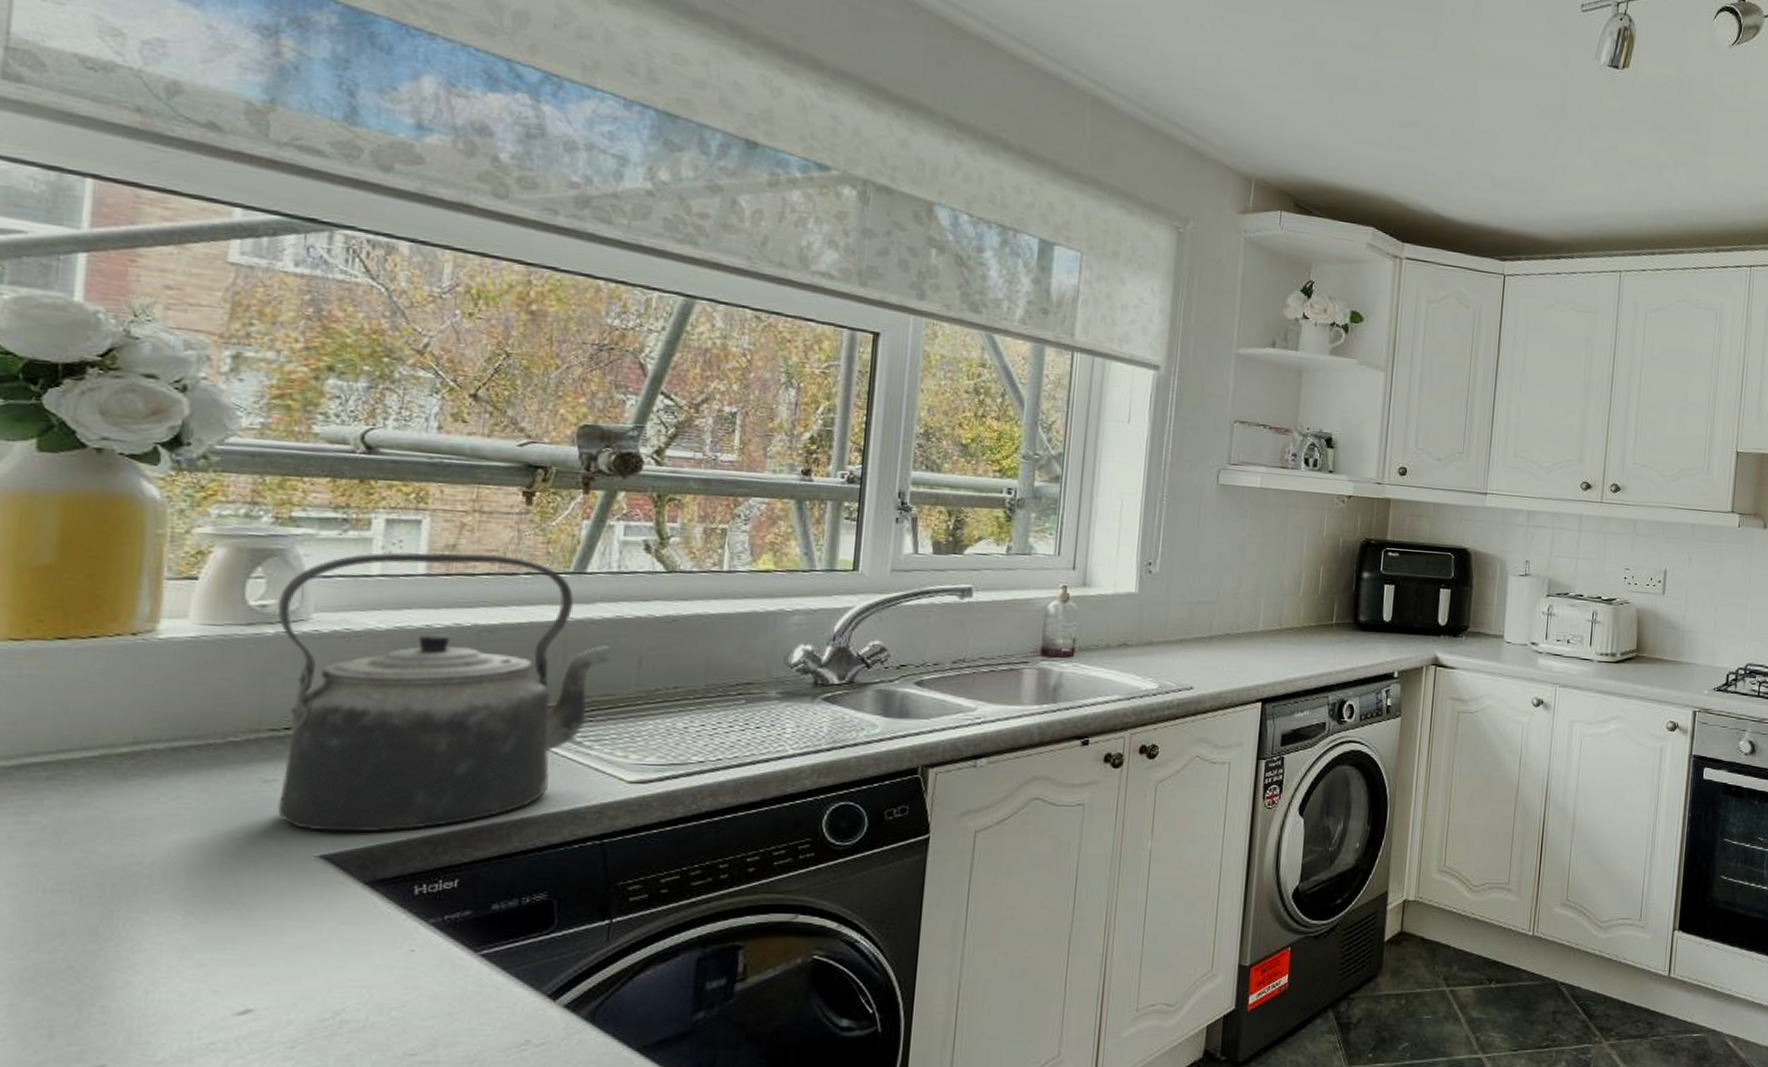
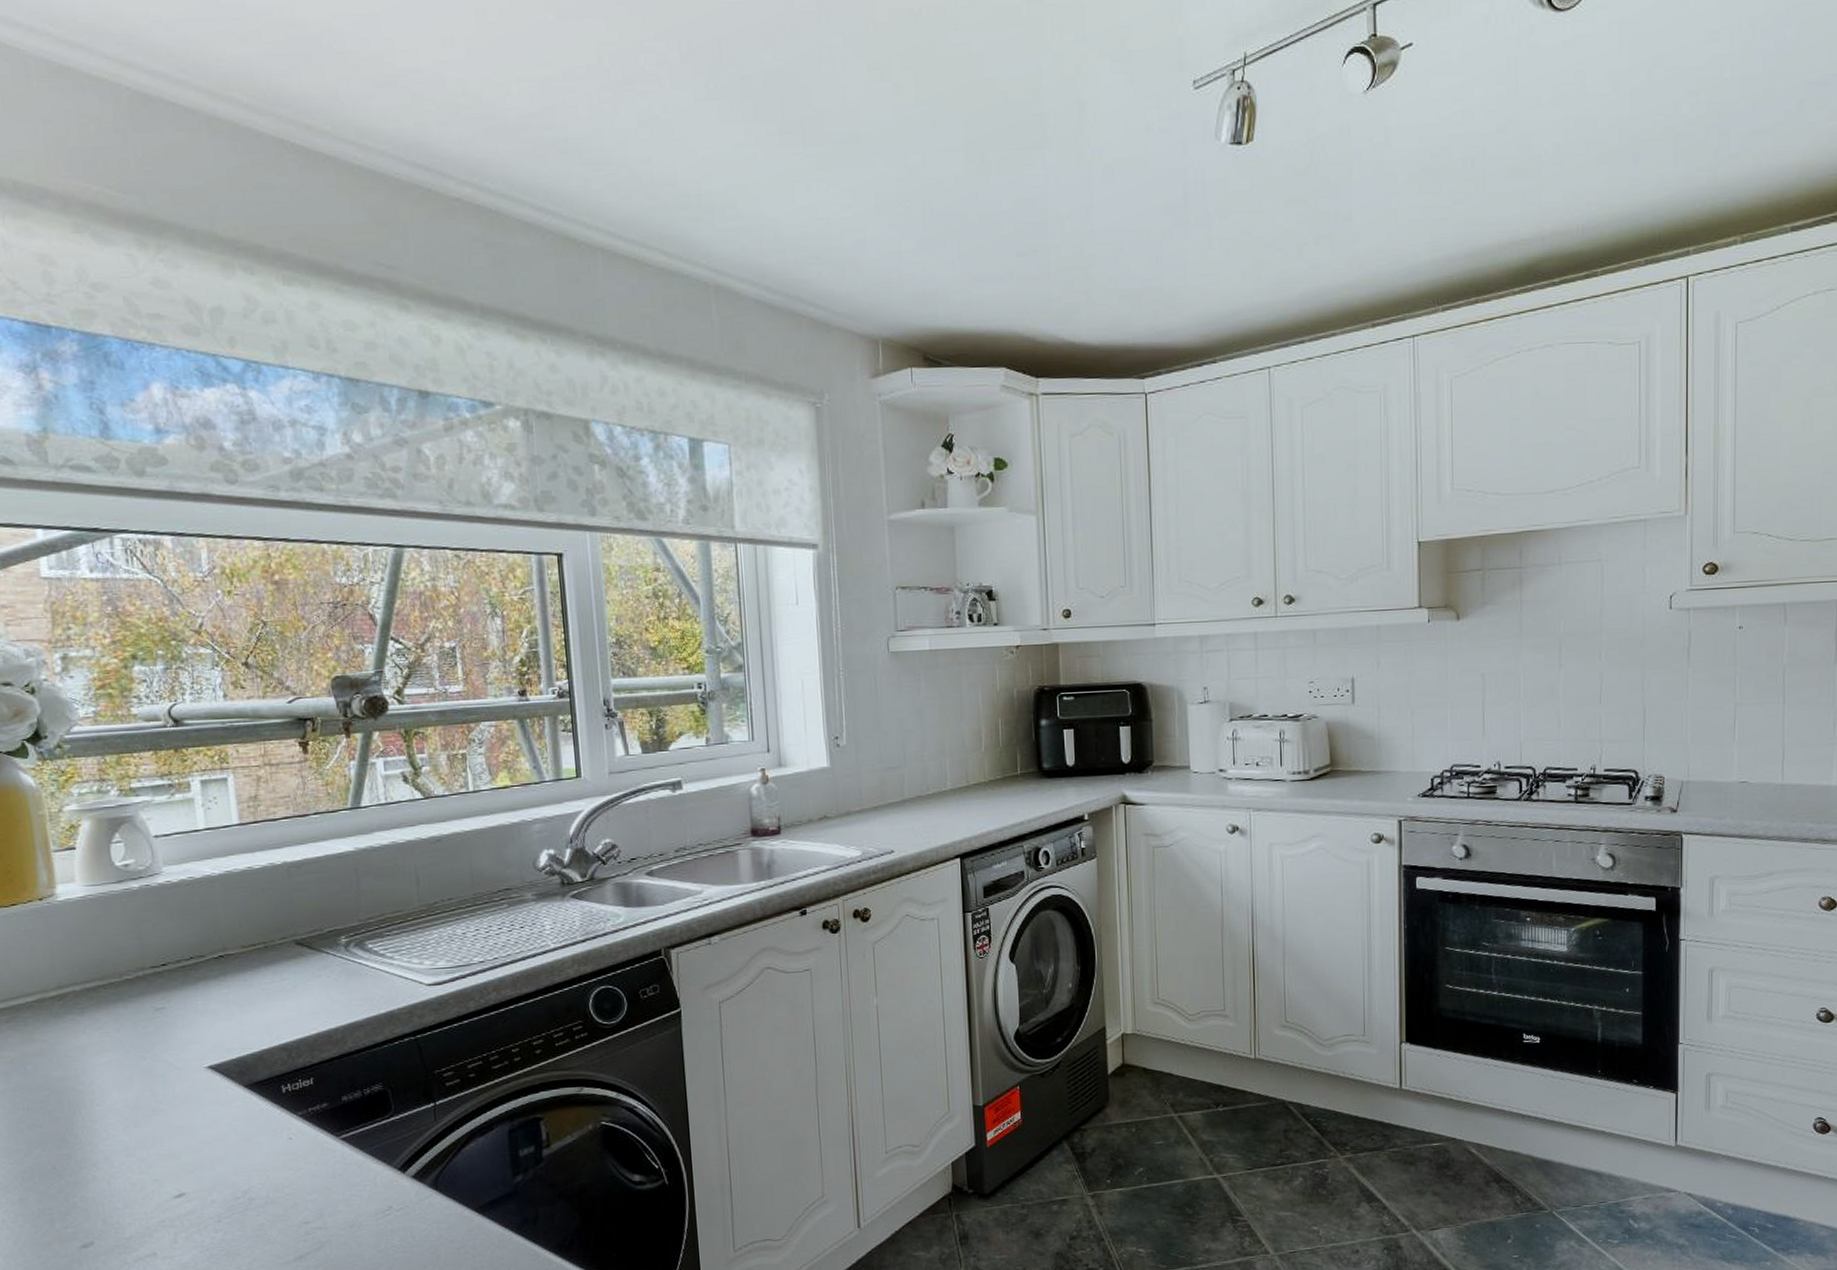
kettle: present [277,552,611,832] -> none [136,800,394,1047]

